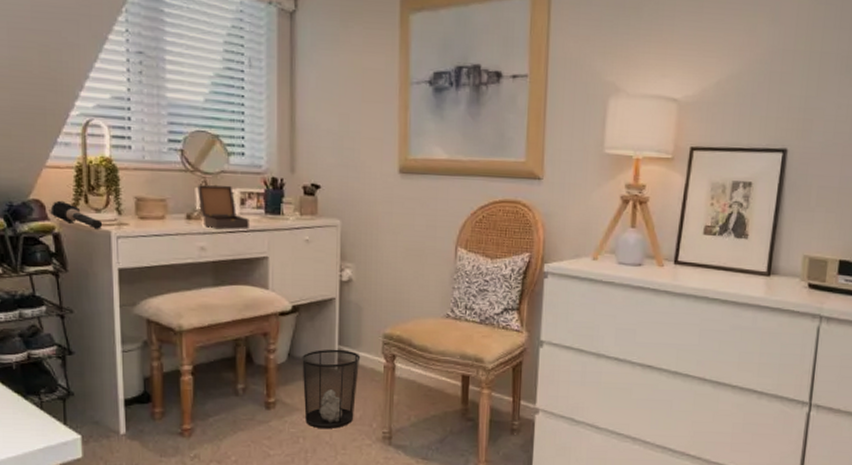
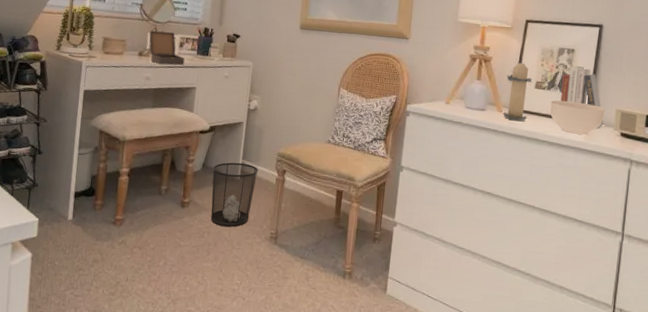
hairbrush: present [49,200,103,229] -> none [40,37,78,60]
candle: none [665,197,700,276] -> present [503,58,532,121]
bowl: none [722,247,791,289] -> present [550,100,606,135]
books: none [735,202,788,280] -> present [560,65,604,129]

